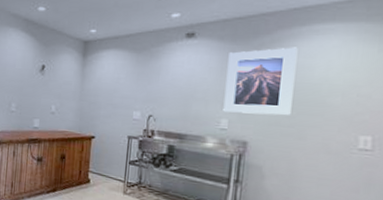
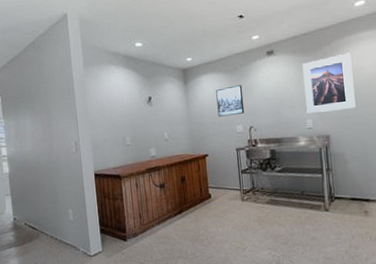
wall art: none [114,66,149,100] -> present [216,85,245,117]

